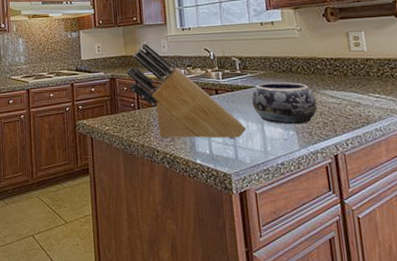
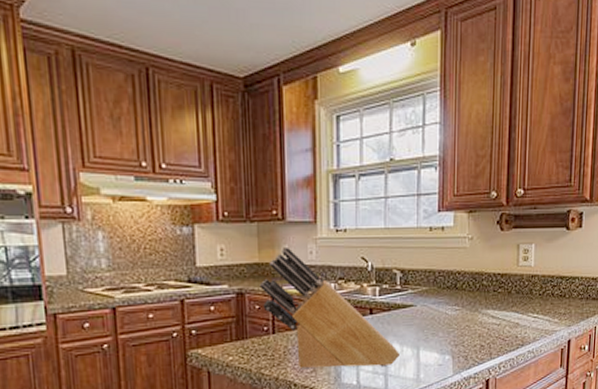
decorative bowl: present [251,81,318,125] -> none [409,299,477,349]

